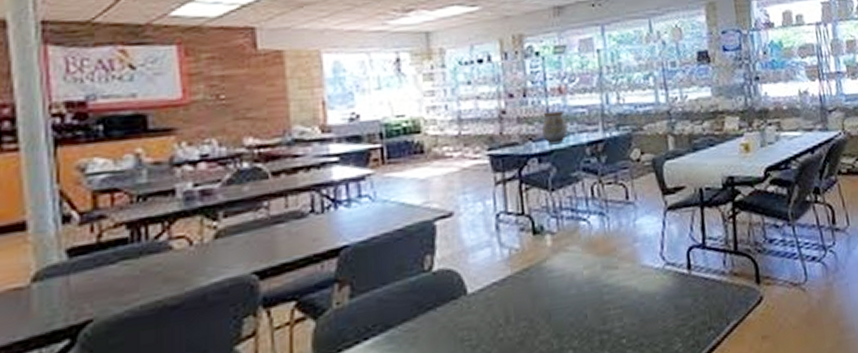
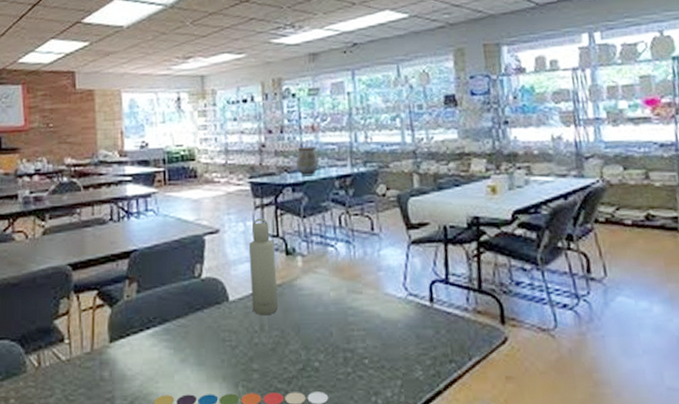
bottle: none [490,195,526,306] -> present [249,218,279,316]

